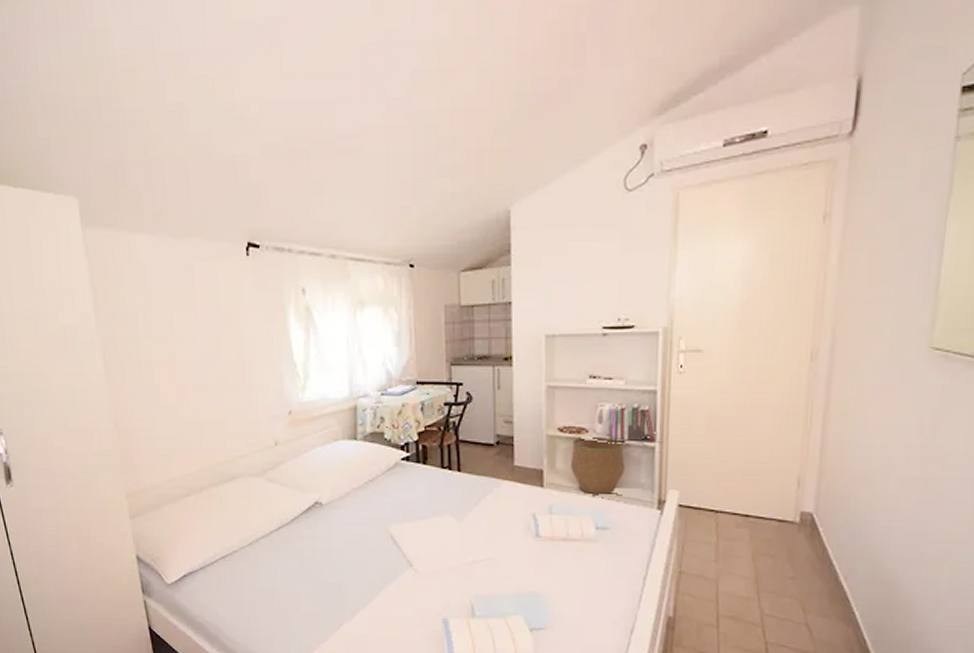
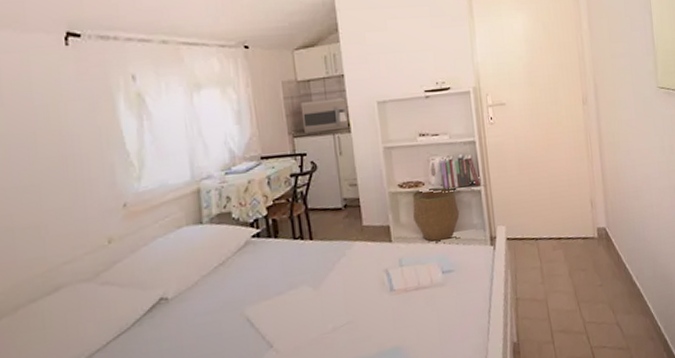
microwave: none [461,327,511,362] -> present [300,98,348,134]

